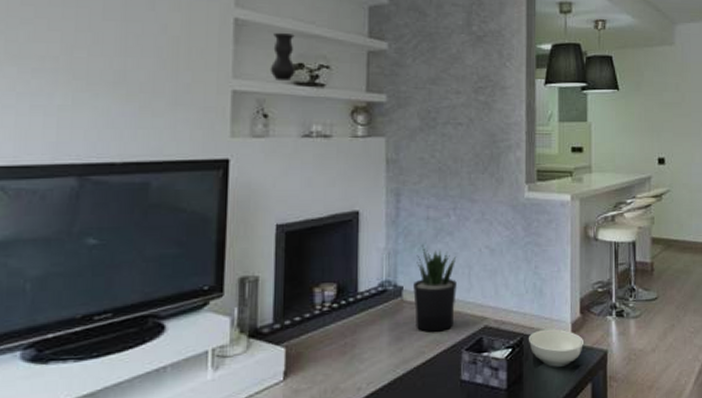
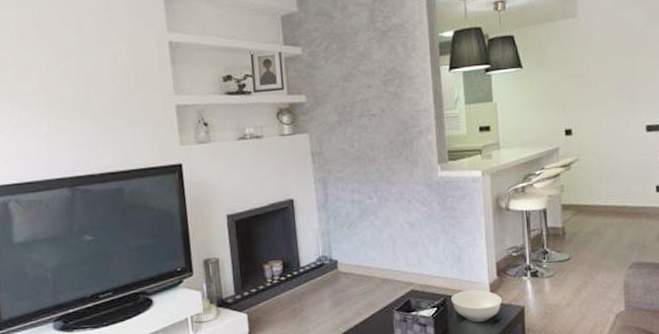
vase: present [270,32,295,80] -> none [203,49,225,92]
picture frame: none [326,39,365,87] -> present [250,51,285,94]
planter: present [413,245,457,332] -> none [346,224,384,297]

